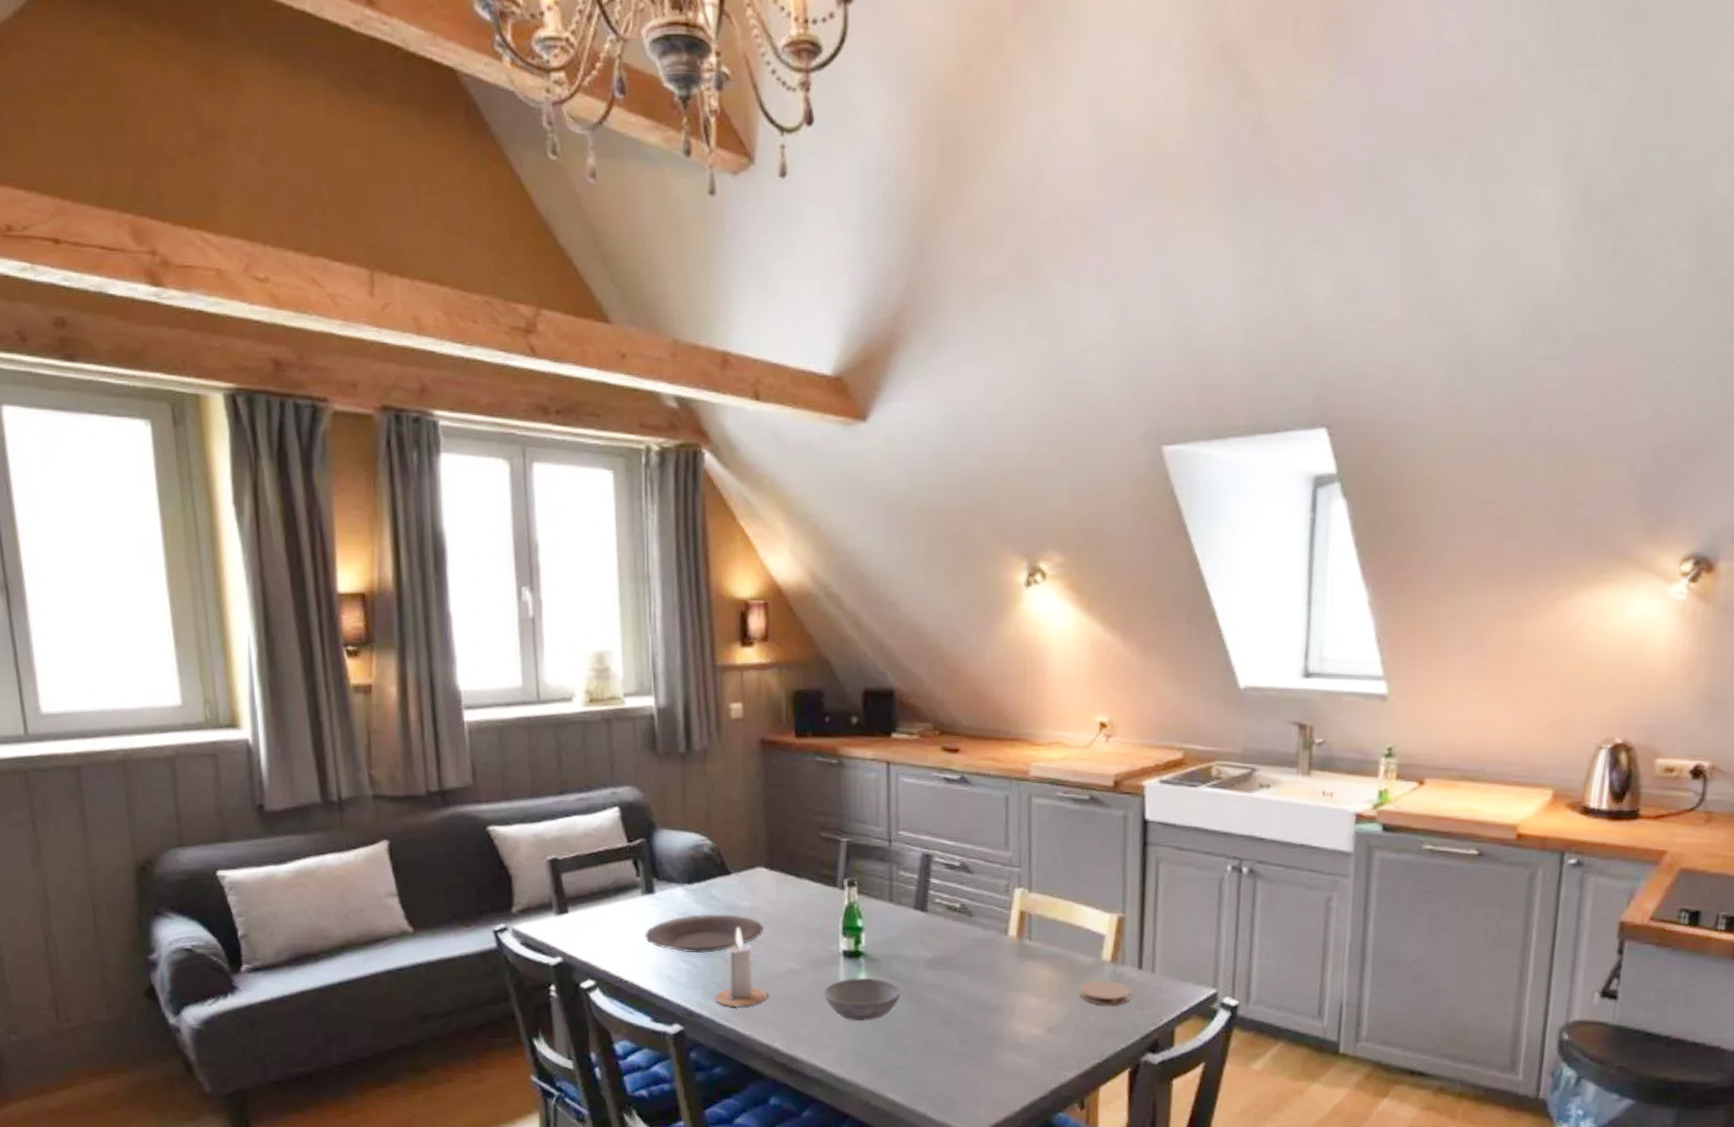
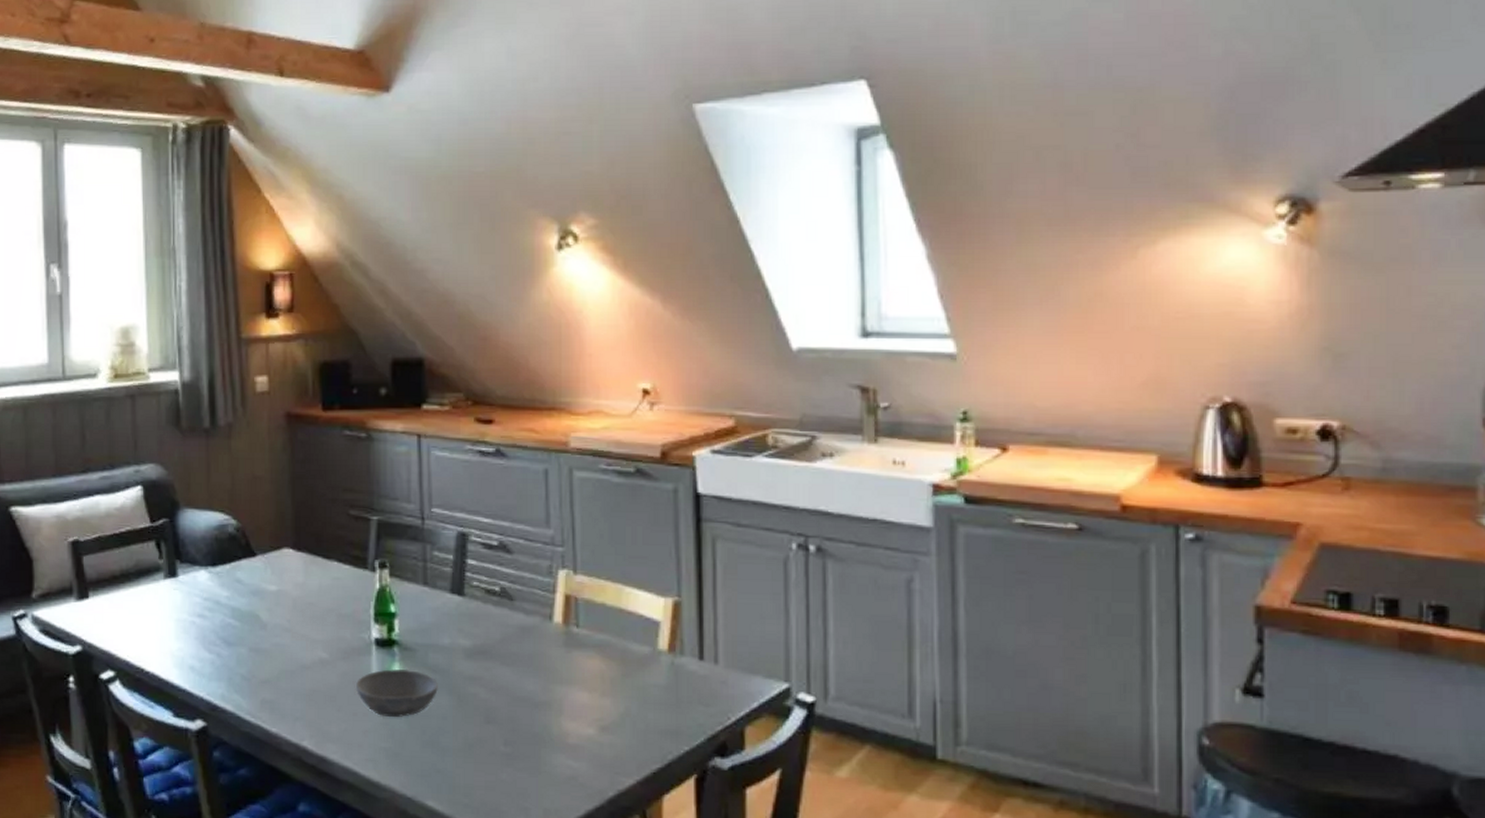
plate: present [644,914,764,953] -> none [166,599,292,641]
candle: present [716,927,768,1008] -> none [240,612,295,702]
coaster: present [1080,980,1131,1006] -> none [635,673,692,702]

